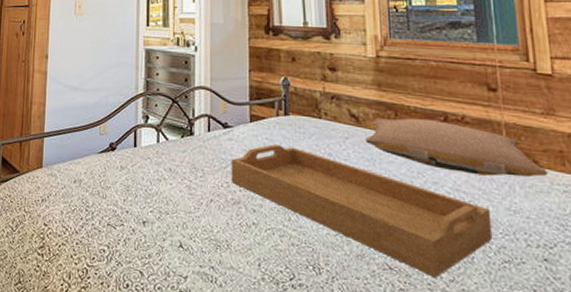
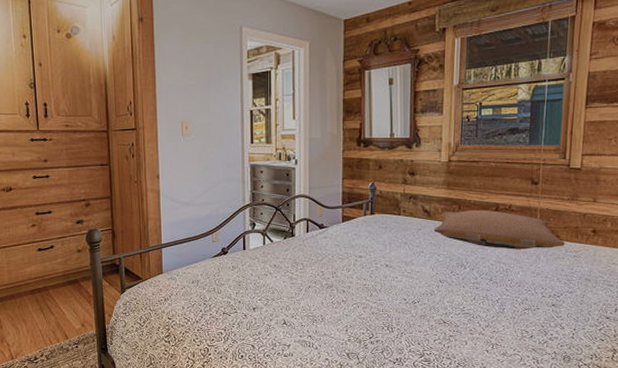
serving tray: present [231,144,493,278] -> none [325,238,521,325]

